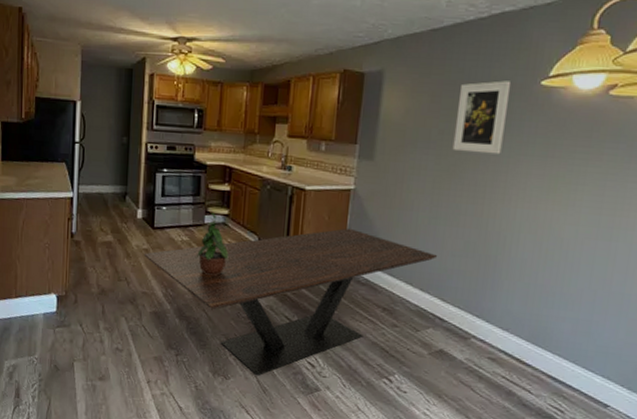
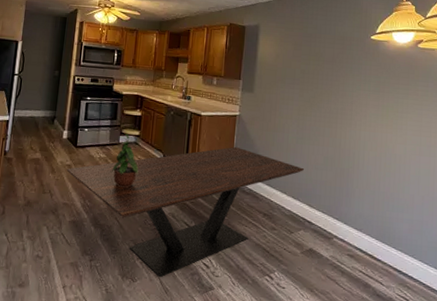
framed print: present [452,80,512,155] -> none [311,35,351,90]

